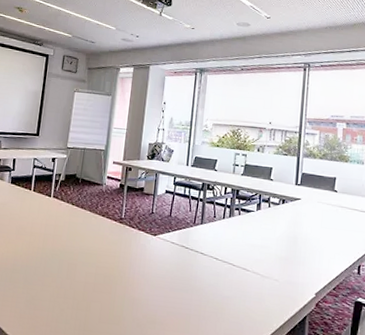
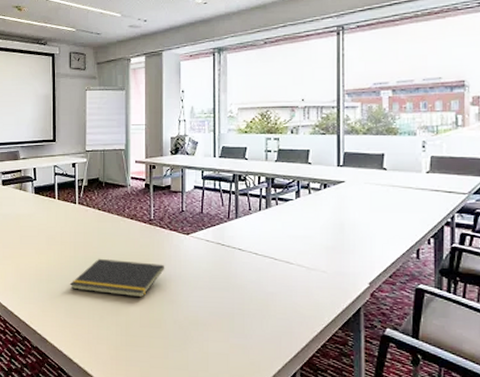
notepad: none [33,251,130,294] -> present [69,258,165,298]

